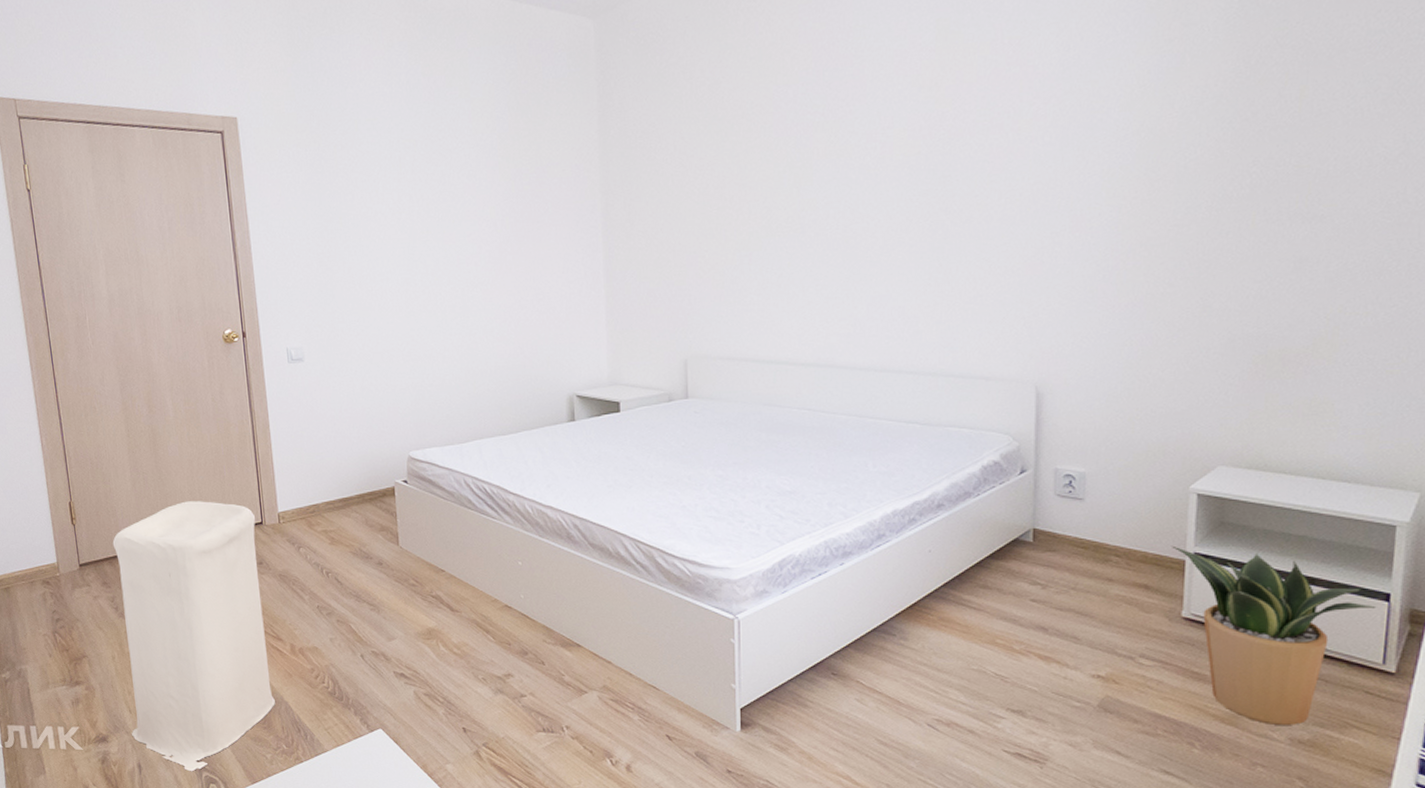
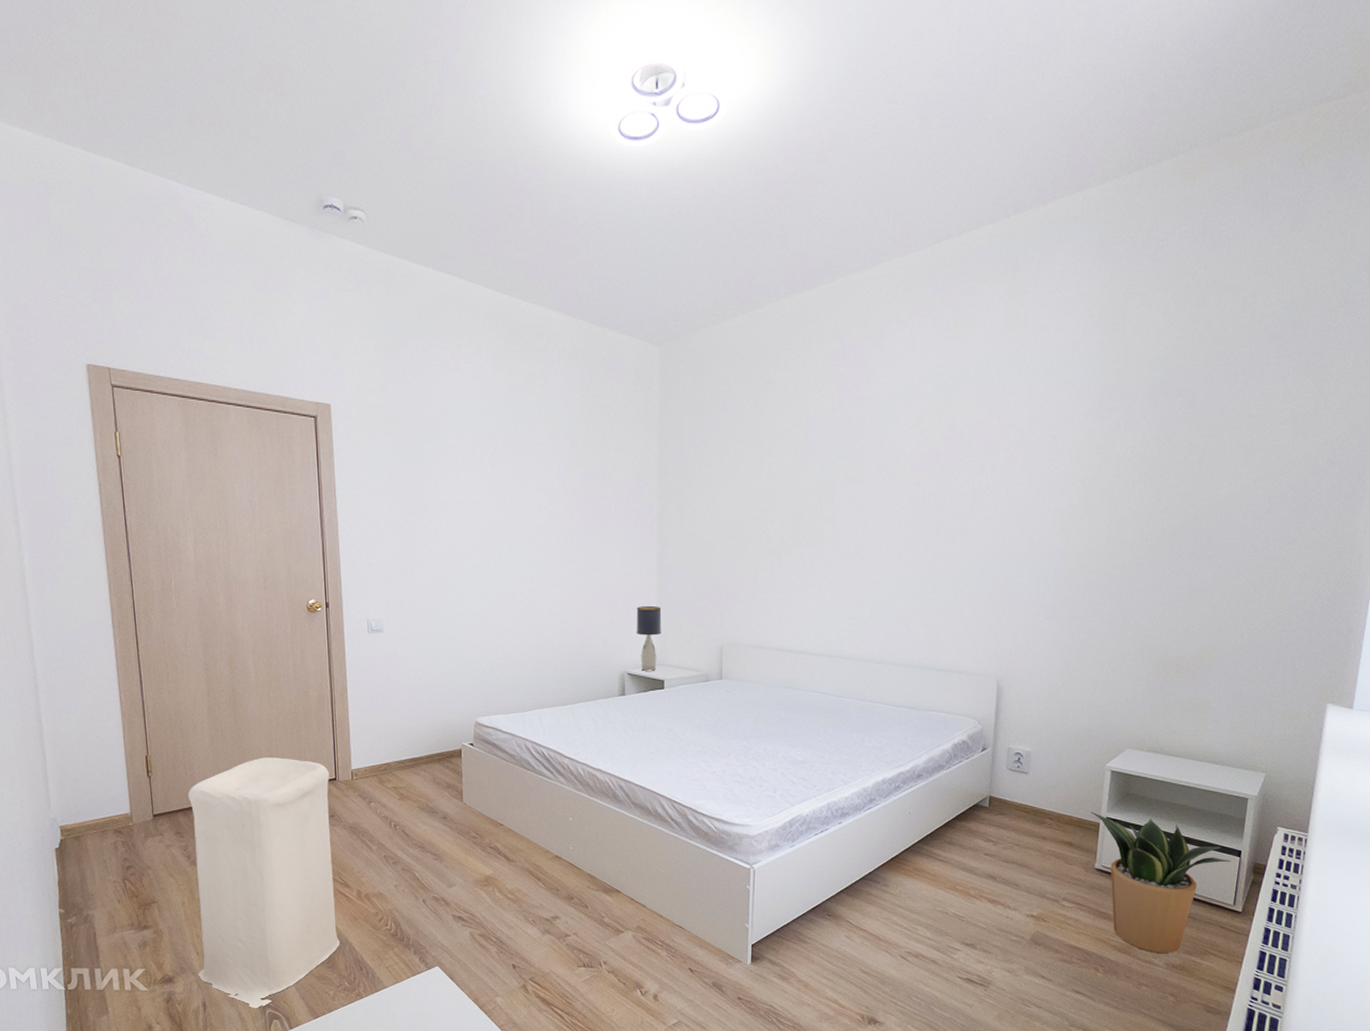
table lamp: none [582,317,614,393] -> present [636,606,662,672]

